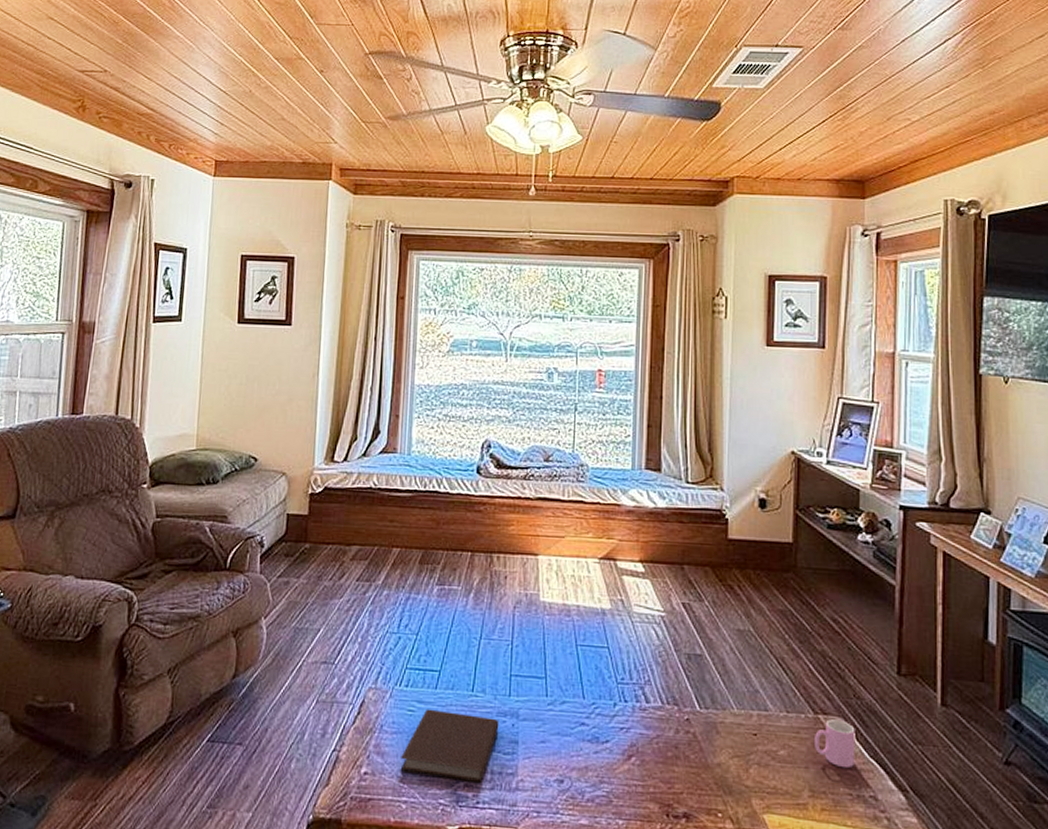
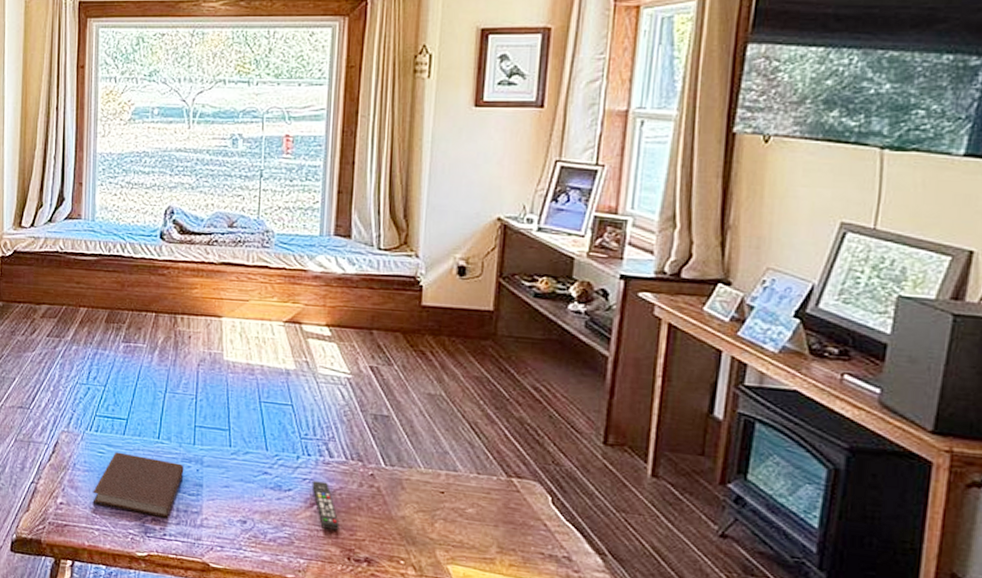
remote control: none [629,729,657,784] -> present [312,480,339,530]
cup: present [815,719,855,769] -> none [506,483,552,530]

